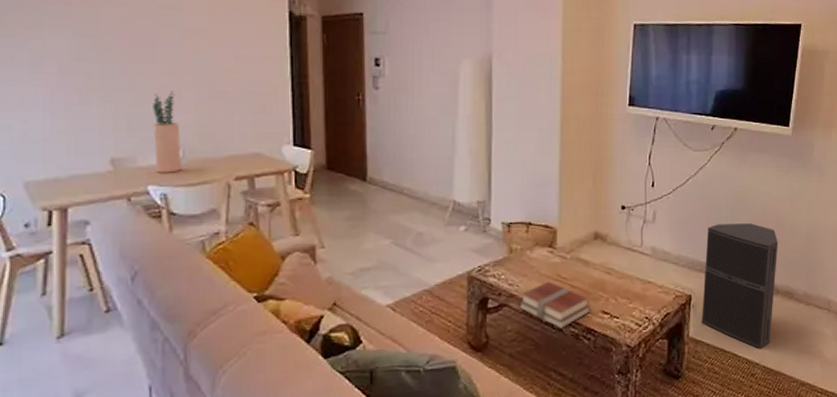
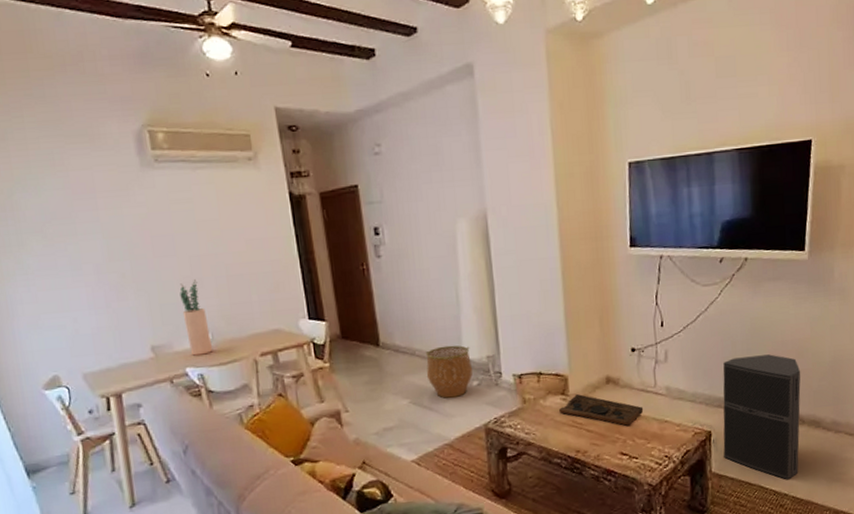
basket: none [412,187,462,241] -> present [425,345,473,398]
books: present [519,281,590,329] -> none [538,427,608,472]
decorative tray: none [545,248,629,284] -> present [559,394,644,426]

